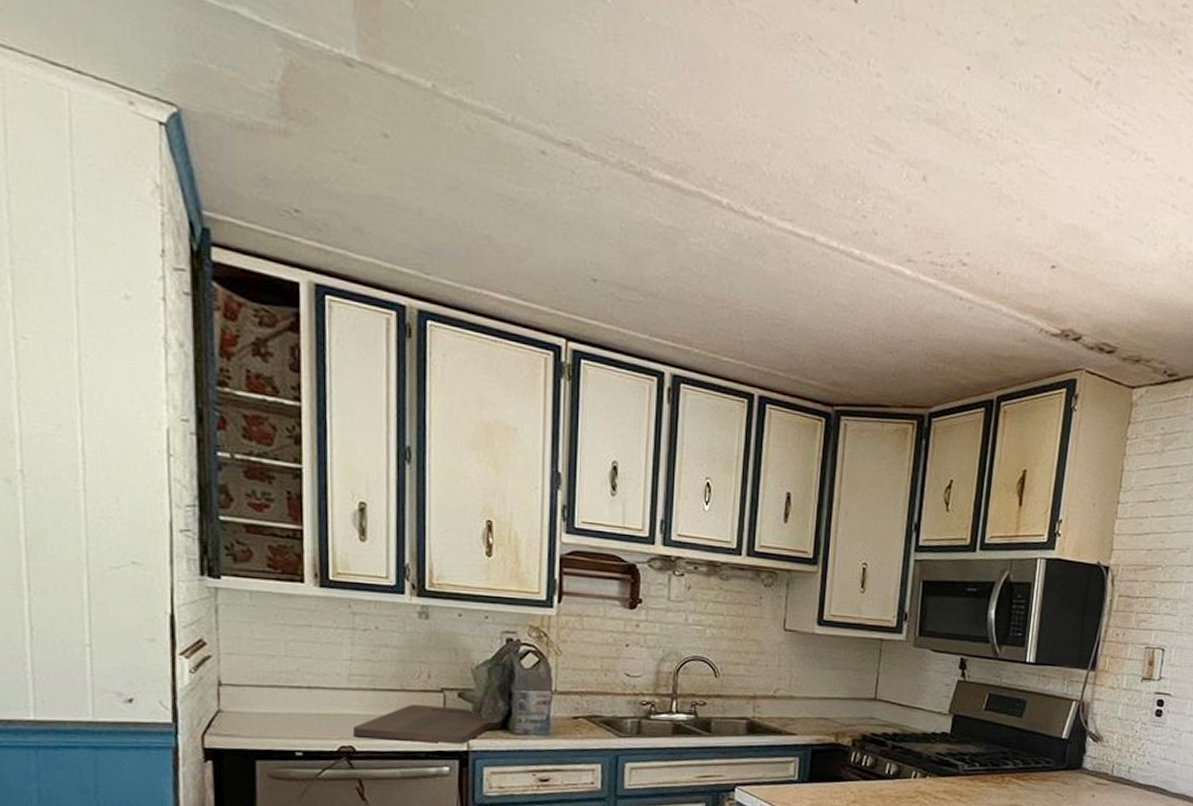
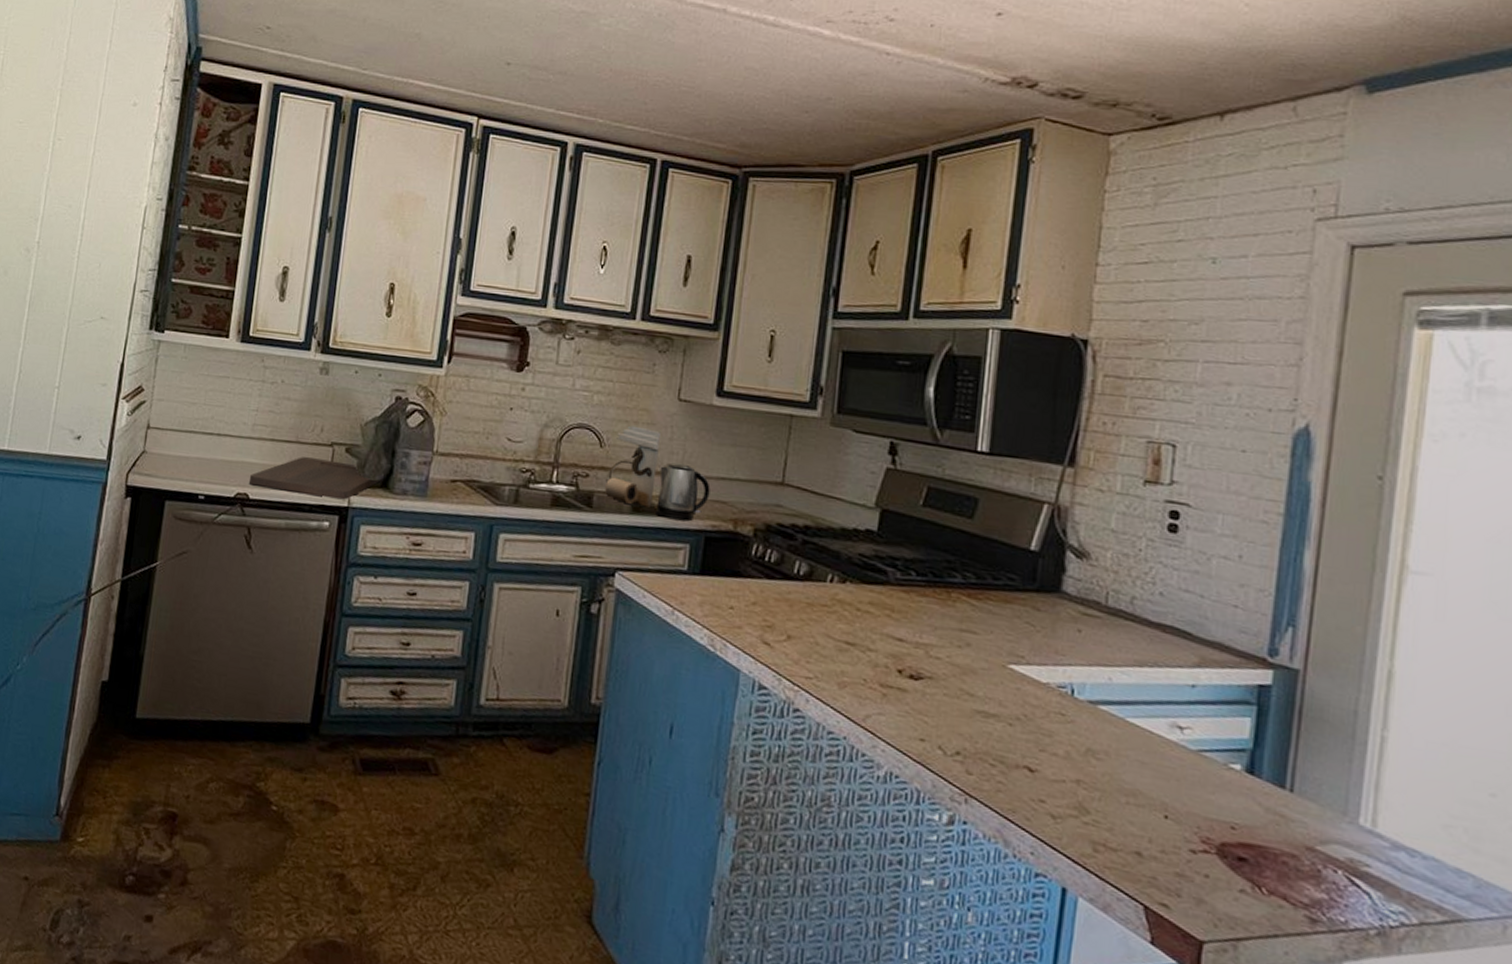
paper towel holder: none [722,655,769,728] -> present [605,425,660,508]
kettle: none [768,687,815,739] -> present [656,463,711,523]

